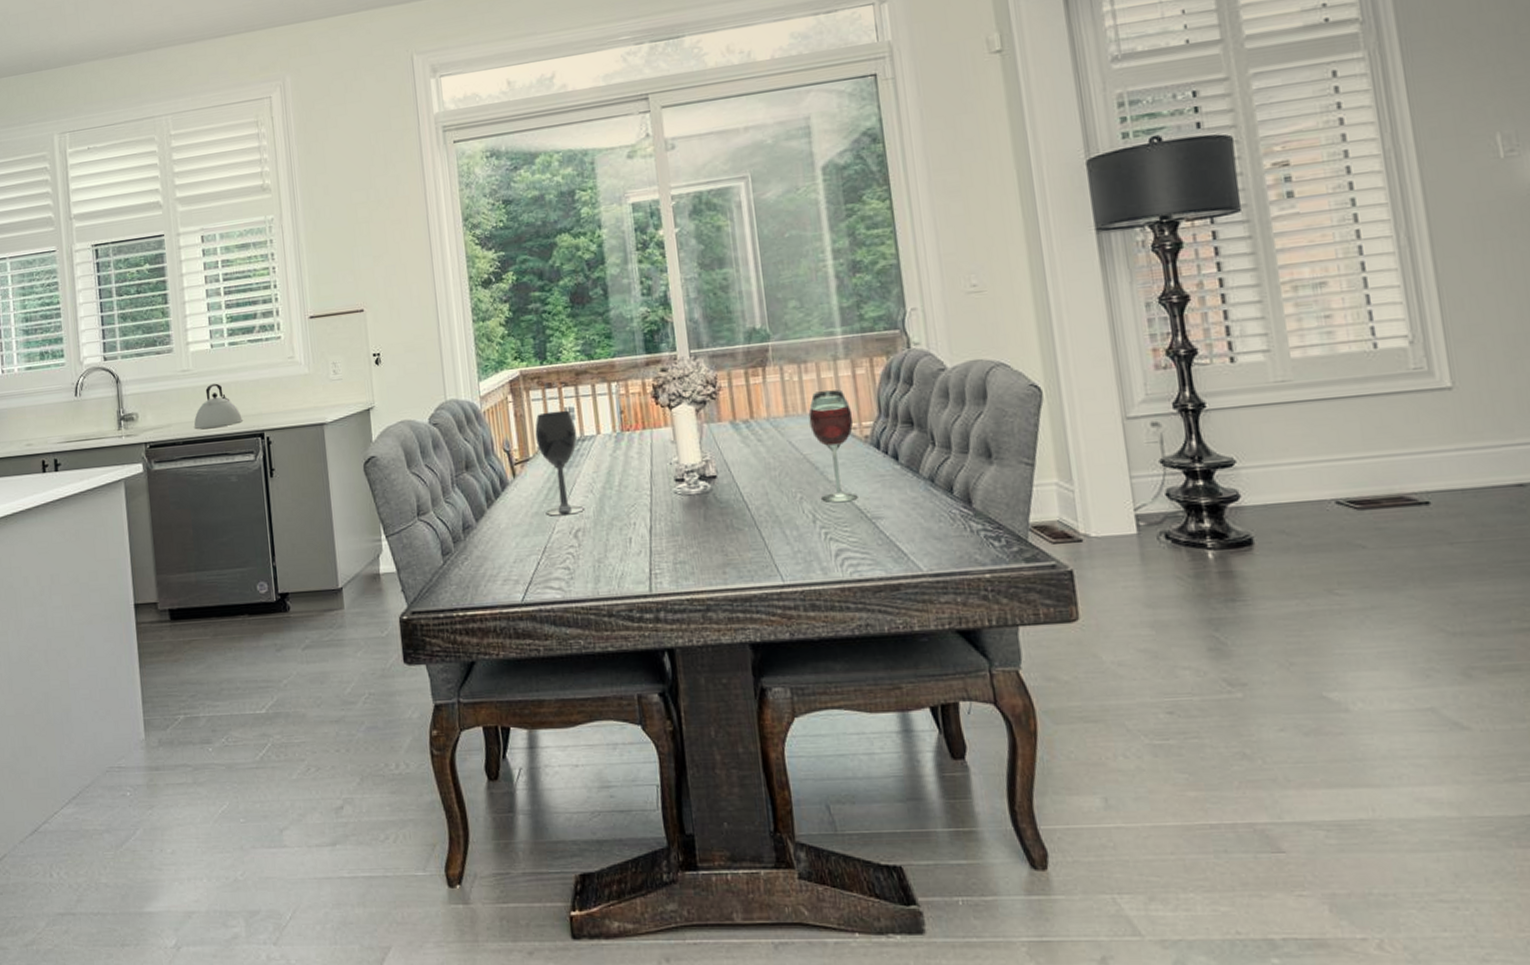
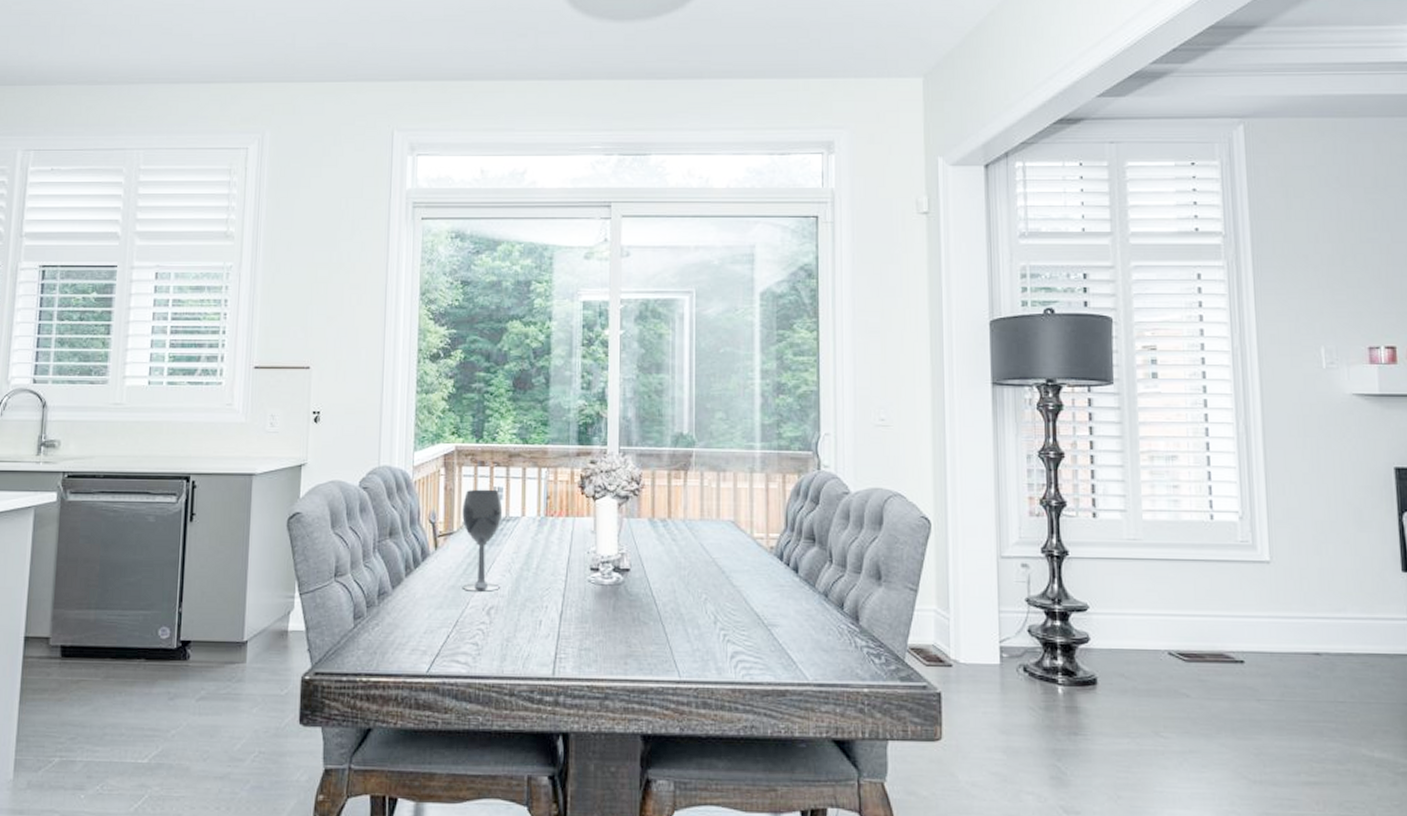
kettle: present [193,383,243,430] -> none [117,420,170,466]
wineglass: present [808,389,858,503] -> none [722,500,762,608]

